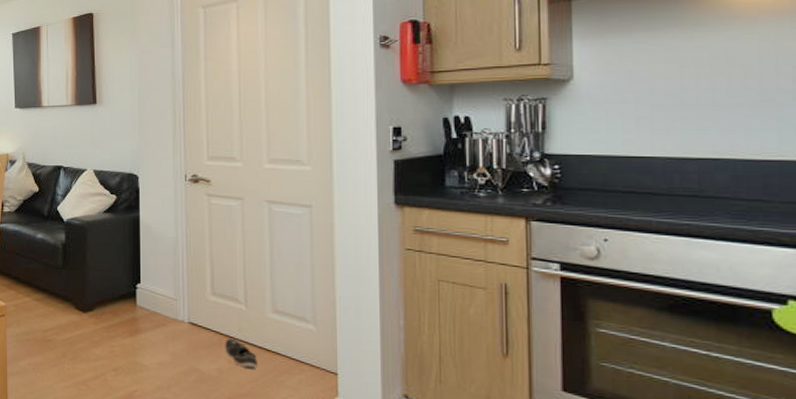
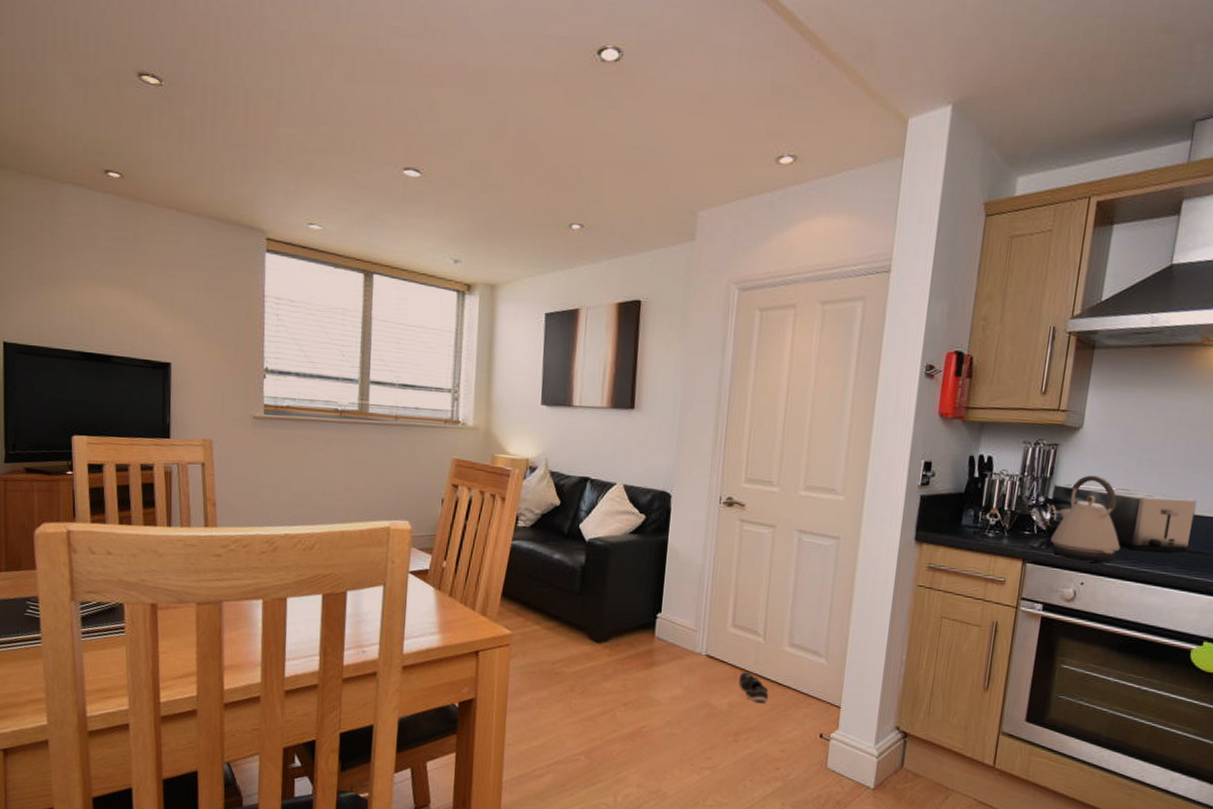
toaster: none [548,136,742,202] -> present [1047,483,1197,553]
kettle: none [555,126,648,217] -> present [1049,475,1121,563]

